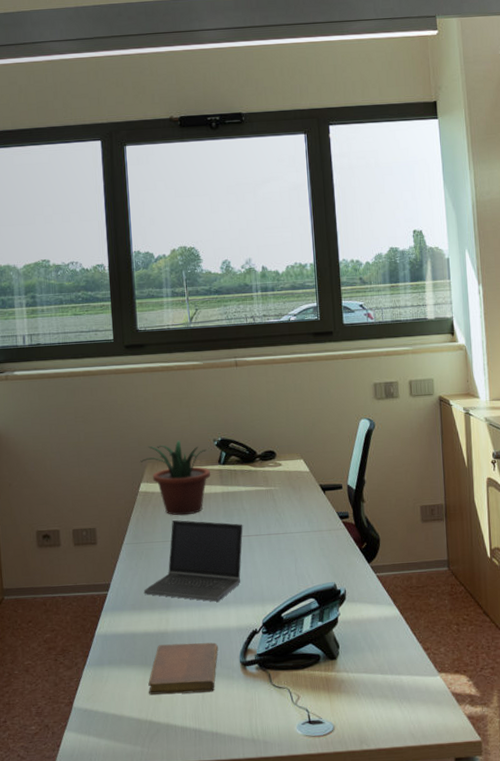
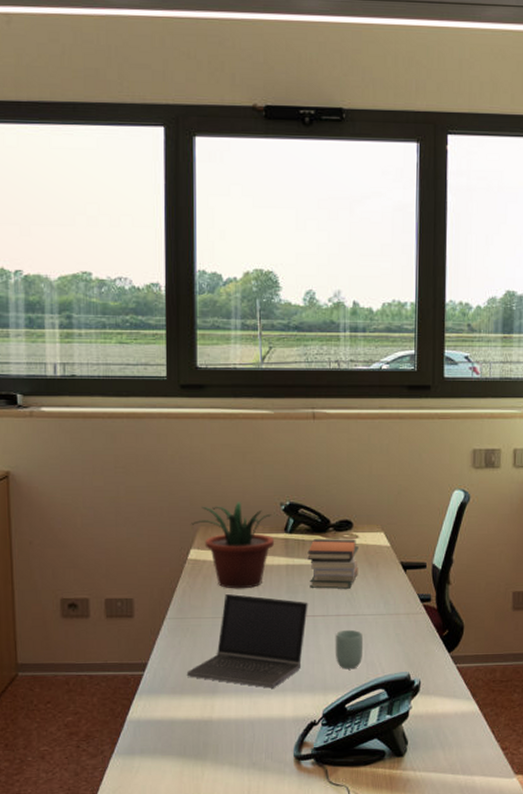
notebook: present [148,642,218,695] -> none [186,733,270,789]
book stack: none [239,467,284,512] -> present [307,538,359,589]
cup: none [268,546,294,582] -> present [335,629,364,670]

